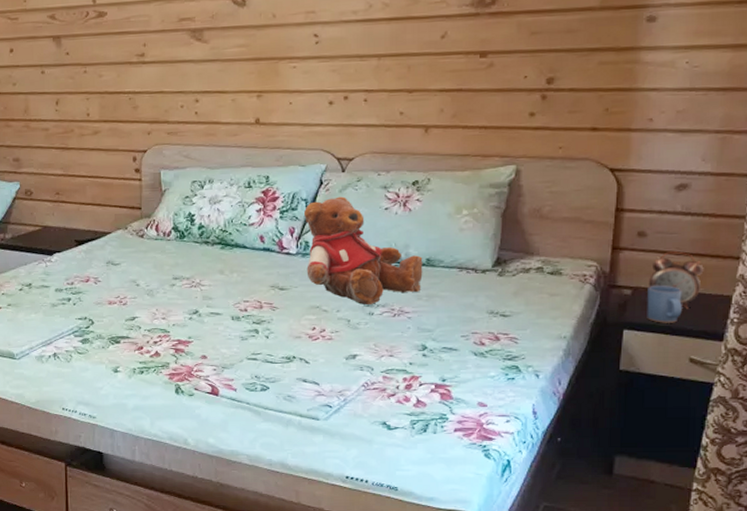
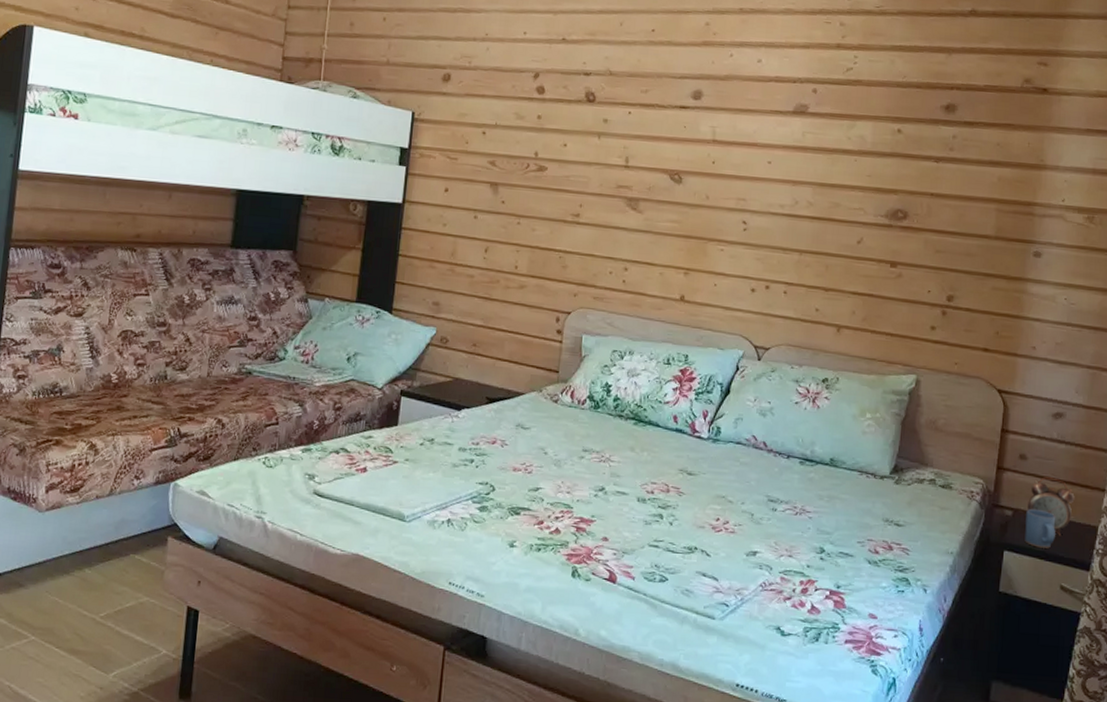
teddy bear: present [304,196,423,304] -> none [716,385,827,500]

